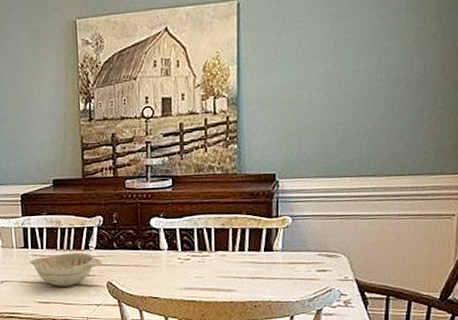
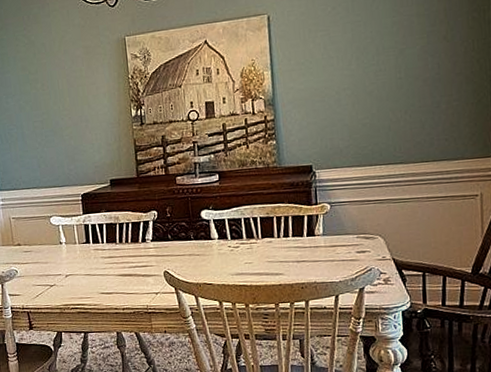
decorative bowl: present [29,252,103,287] -> none [91,245,159,278]

